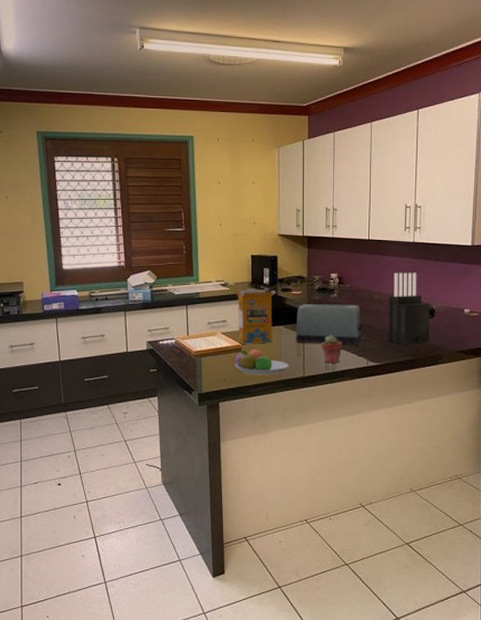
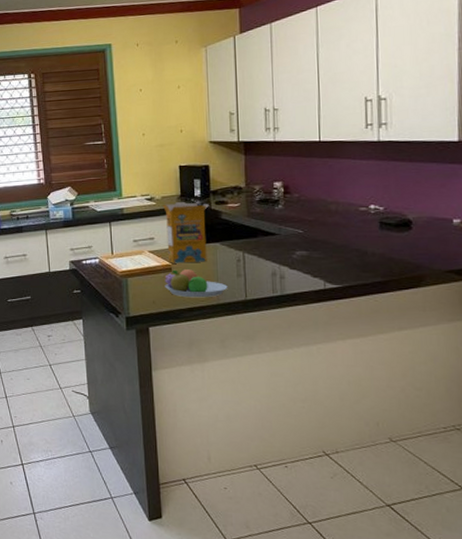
toaster: present [296,304,364,344] -> none [234,217,318,263]
potted succulent: present [321,335,342,363] -> none [266,253,292,285]
knife block: present [388,272,430,344] -> none [348,177,407,263]

